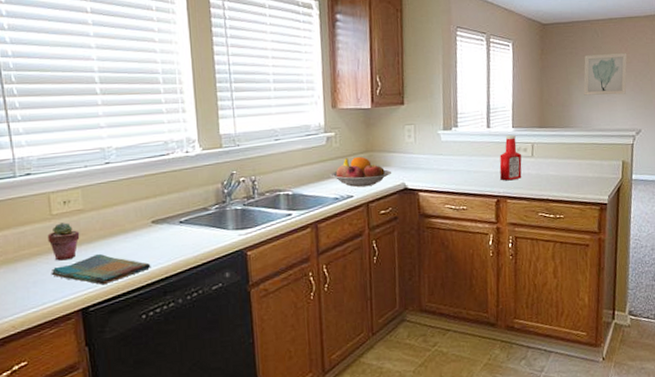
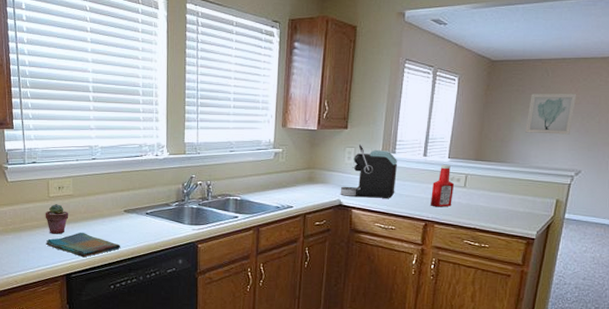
fruit bowl: present [329,156,391,187] -> none [274,172,329,199]
coffee maker: none [403,120,462,179] -> present [340,143,397,198]

